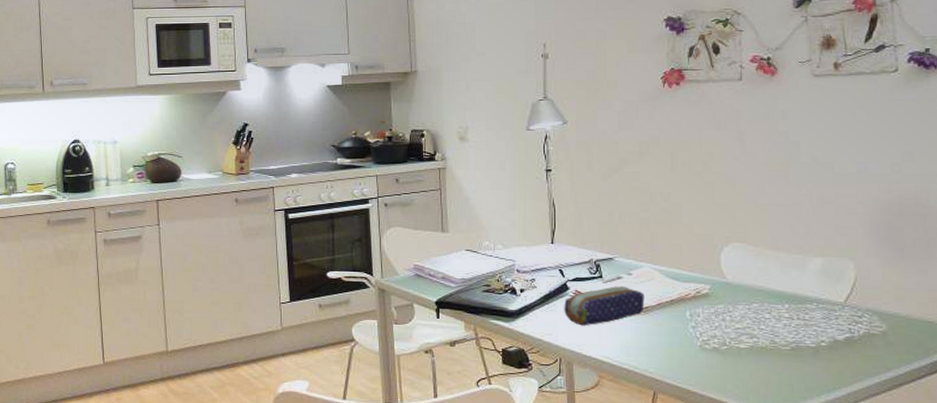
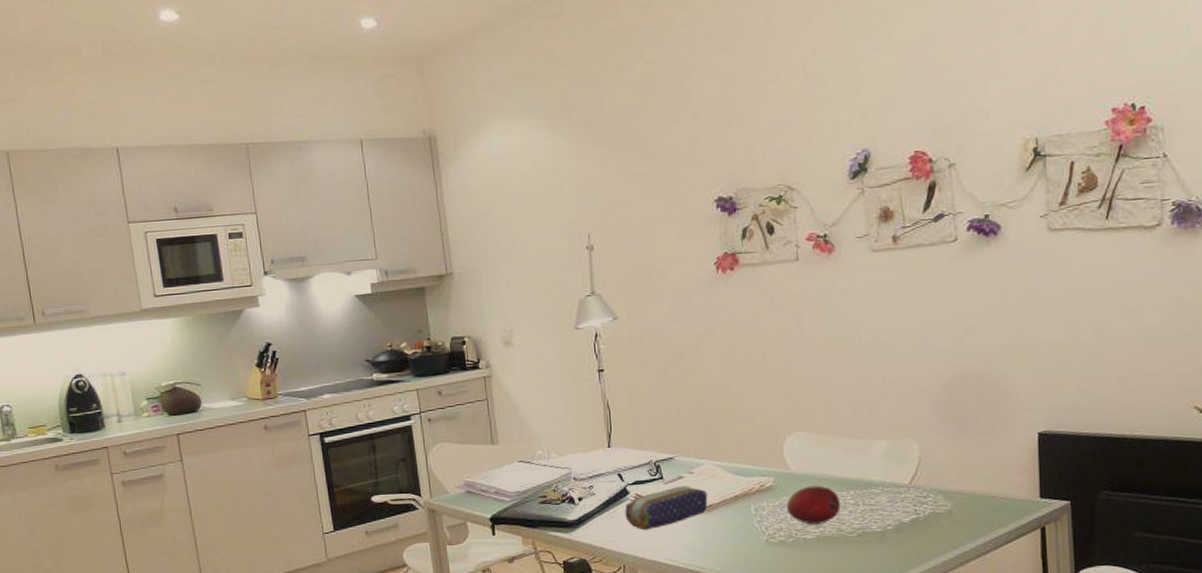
fruit: none [721,296,774,335] -> present [786,485,840,525]

